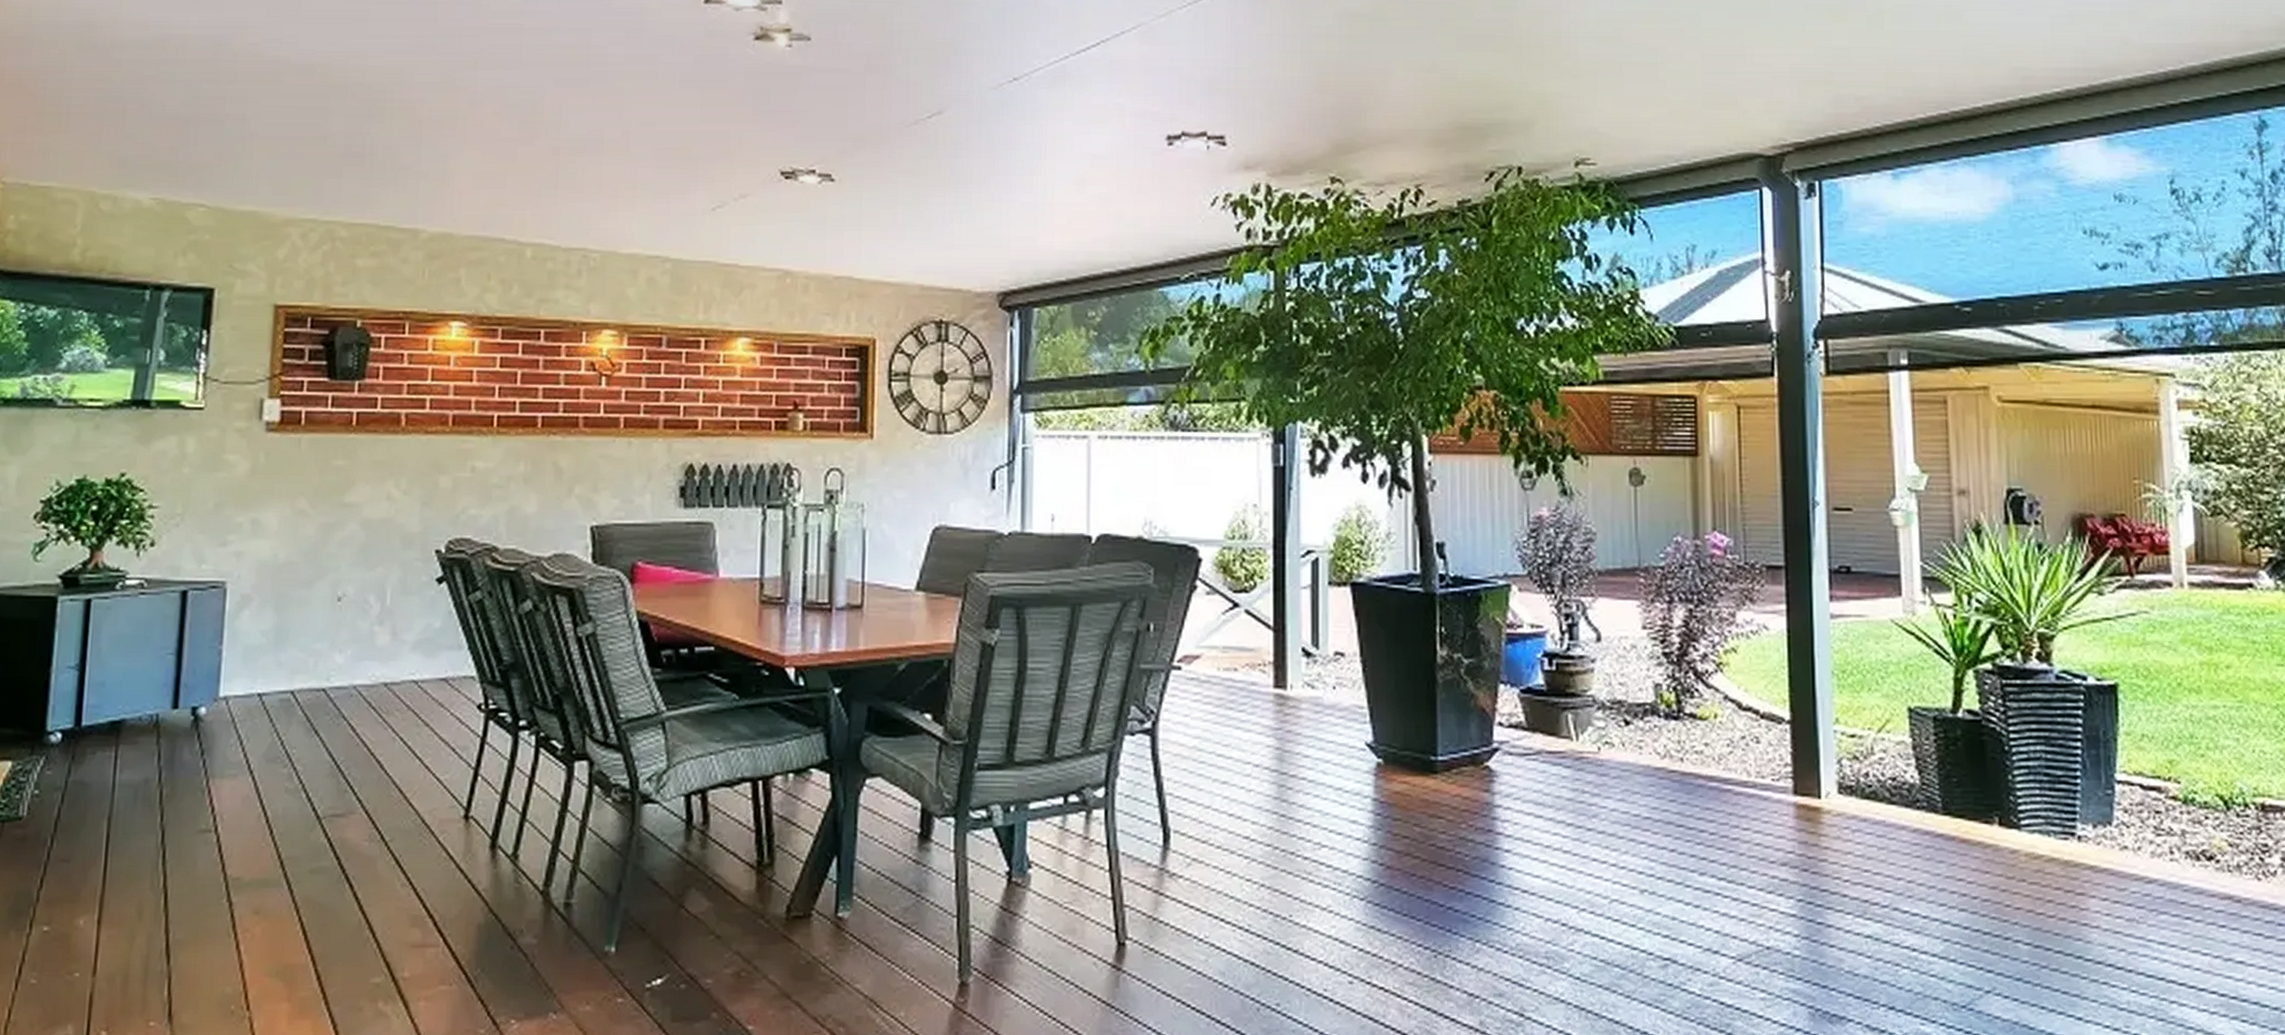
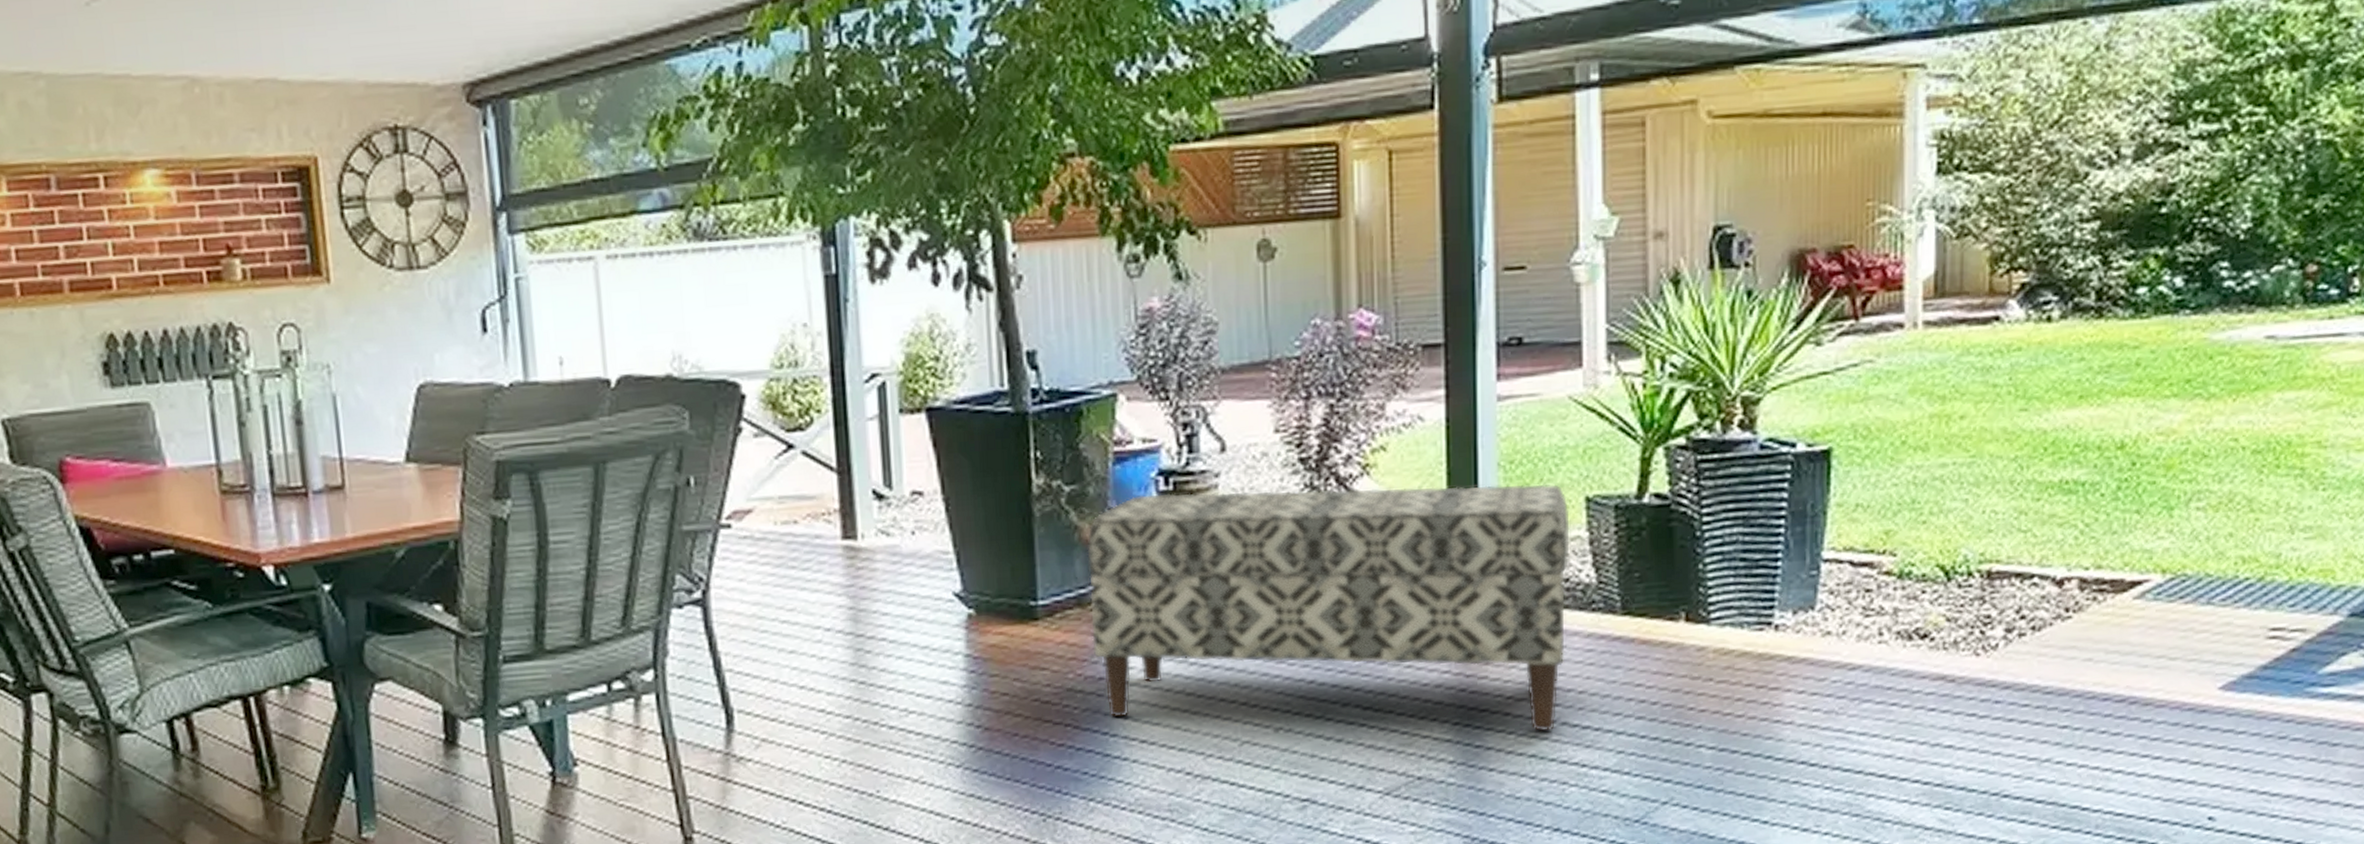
bench: none [1481,672,1896,915] -> present [1087,484,1570,731]

